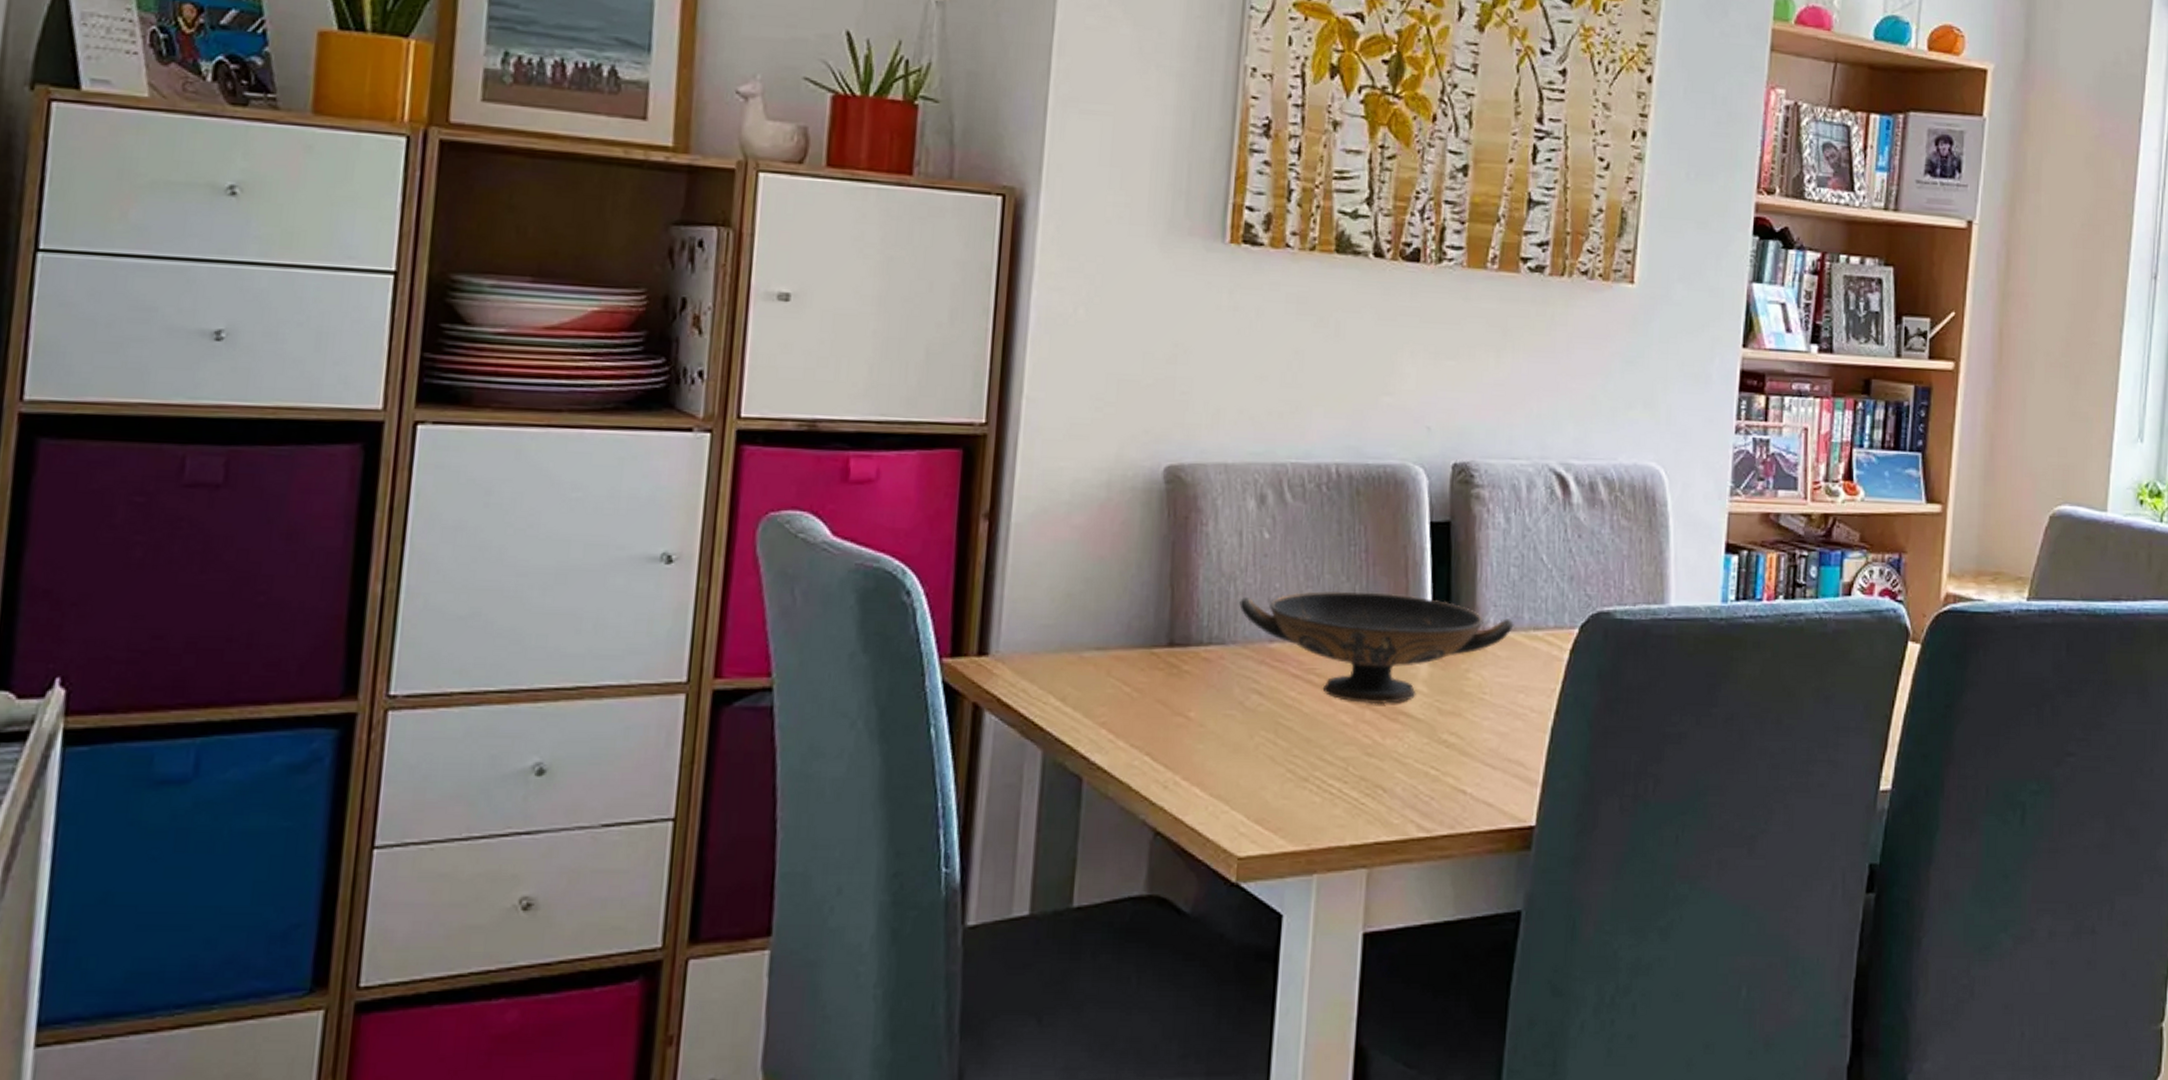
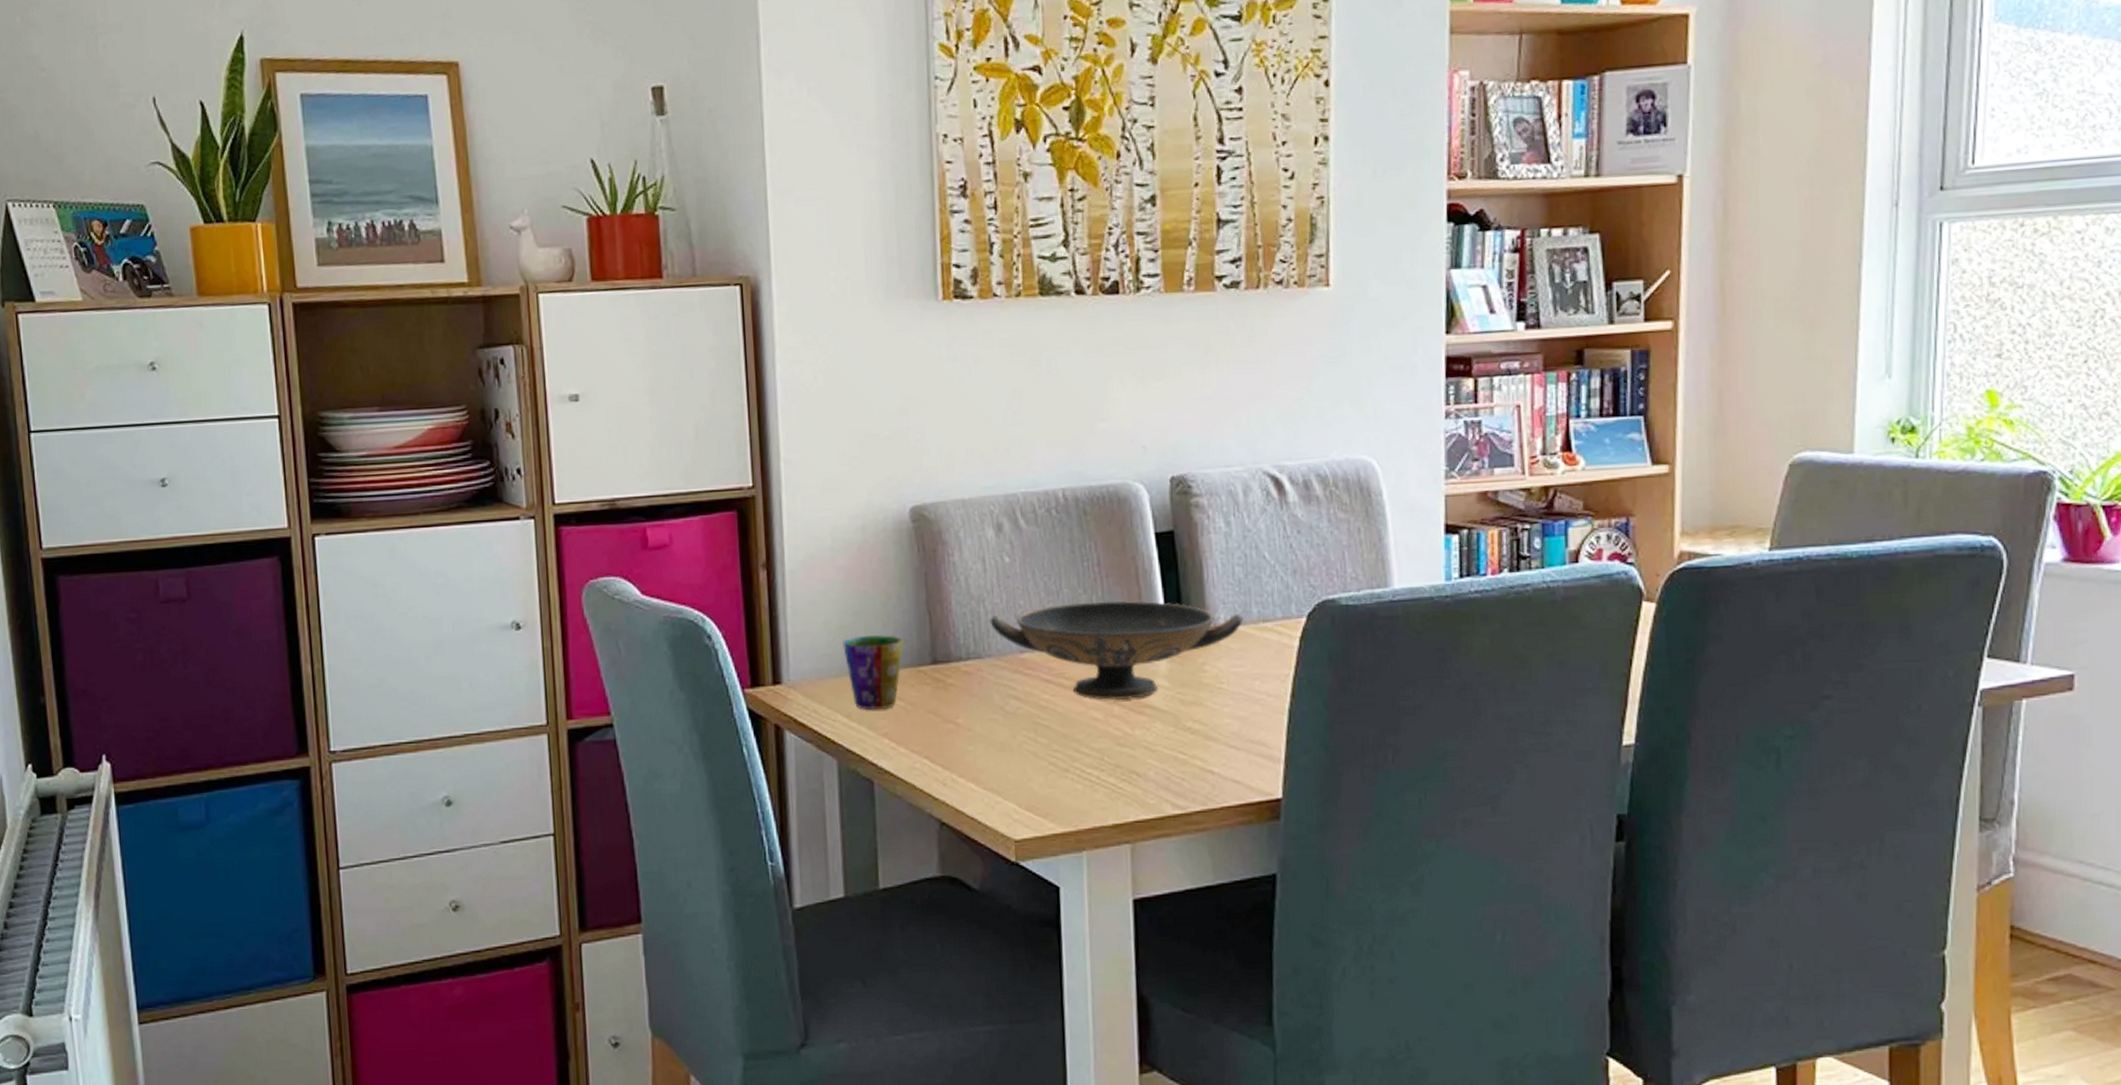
cup: none [1066,607,1139,695] -> present [843,635,904,711]

